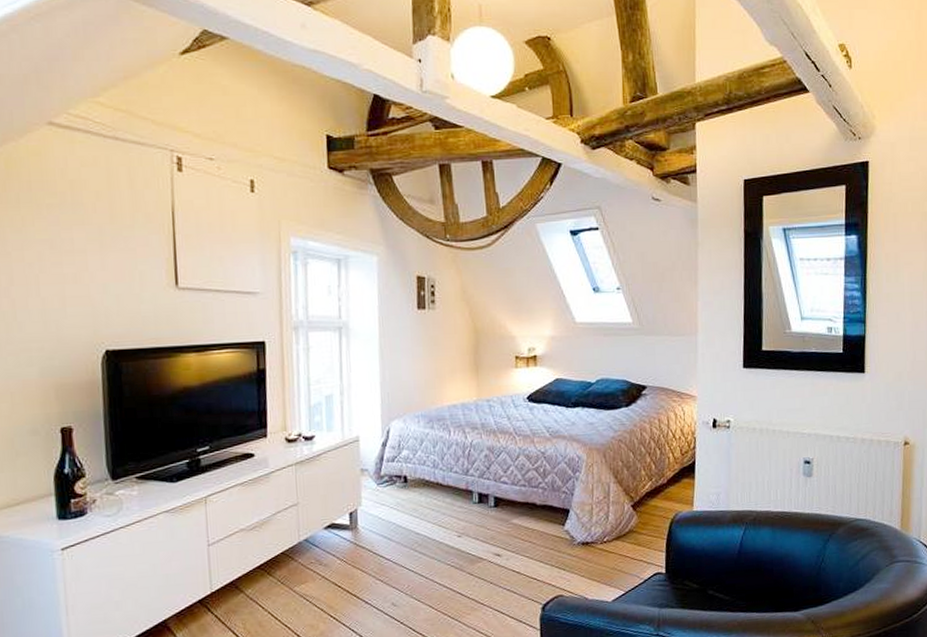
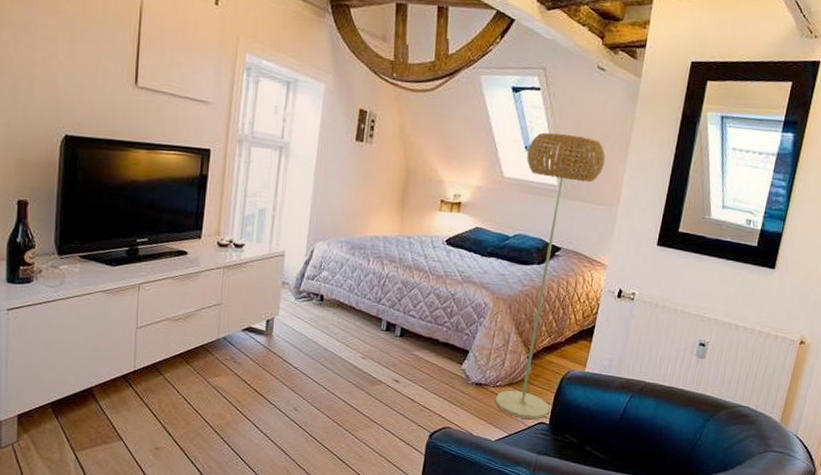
floor lamp: none [596,270,676,572] -> present [495,132,606,419]

